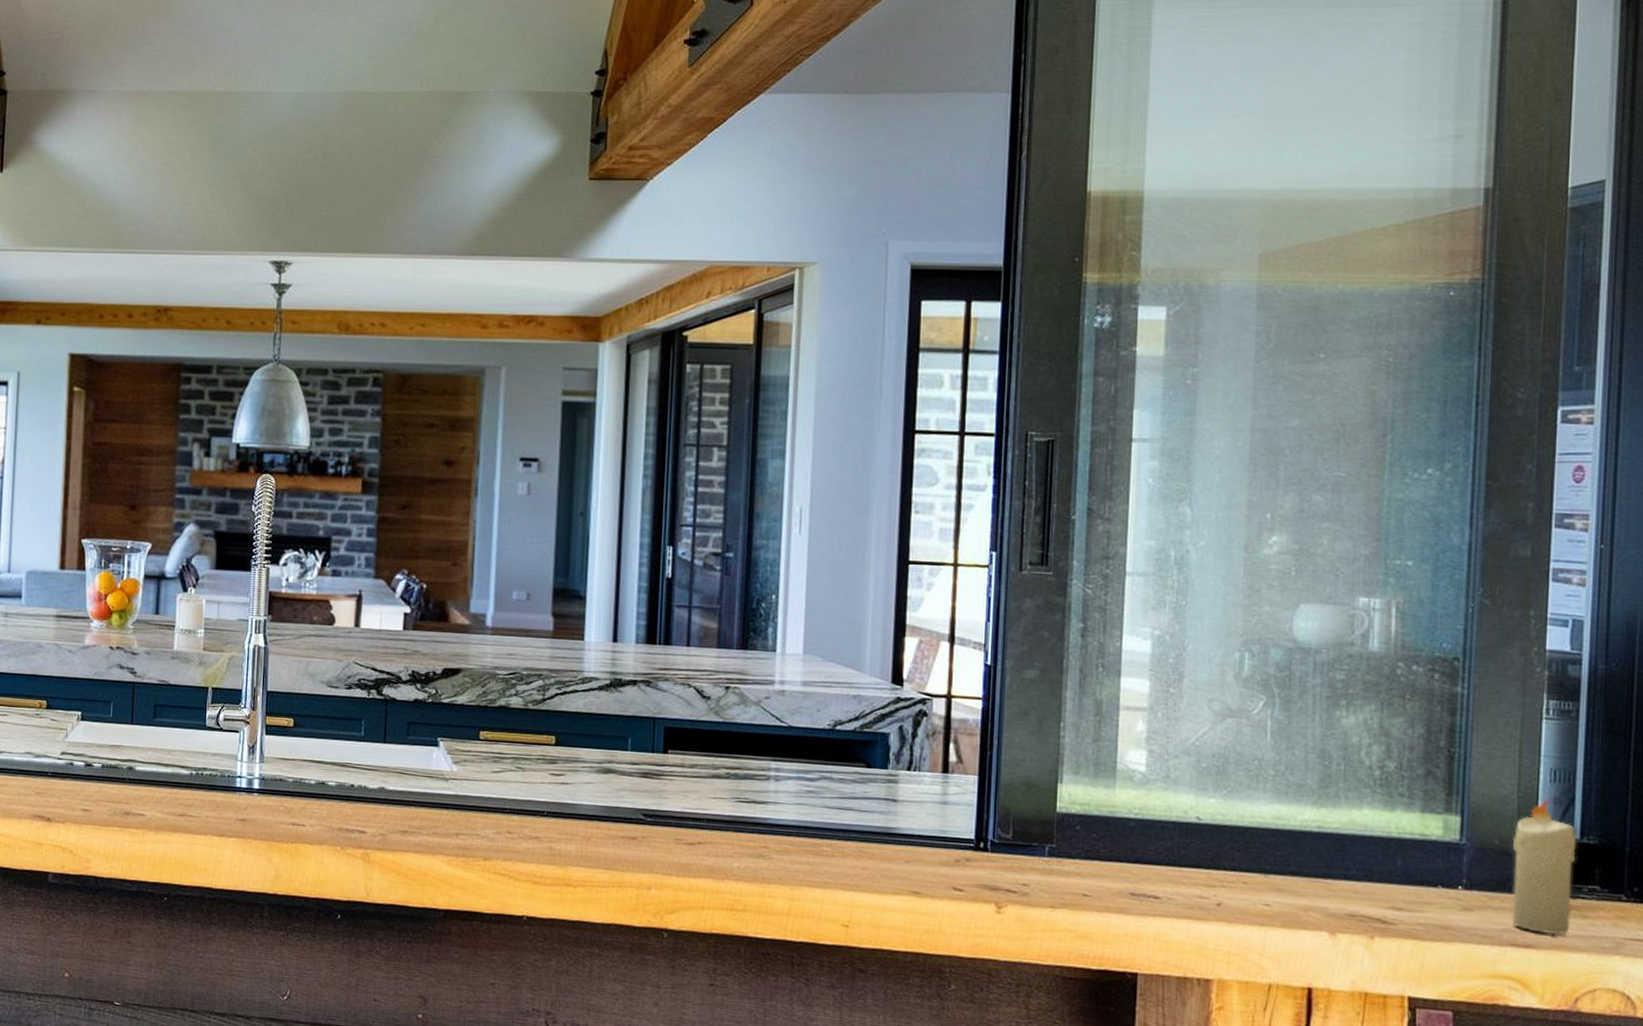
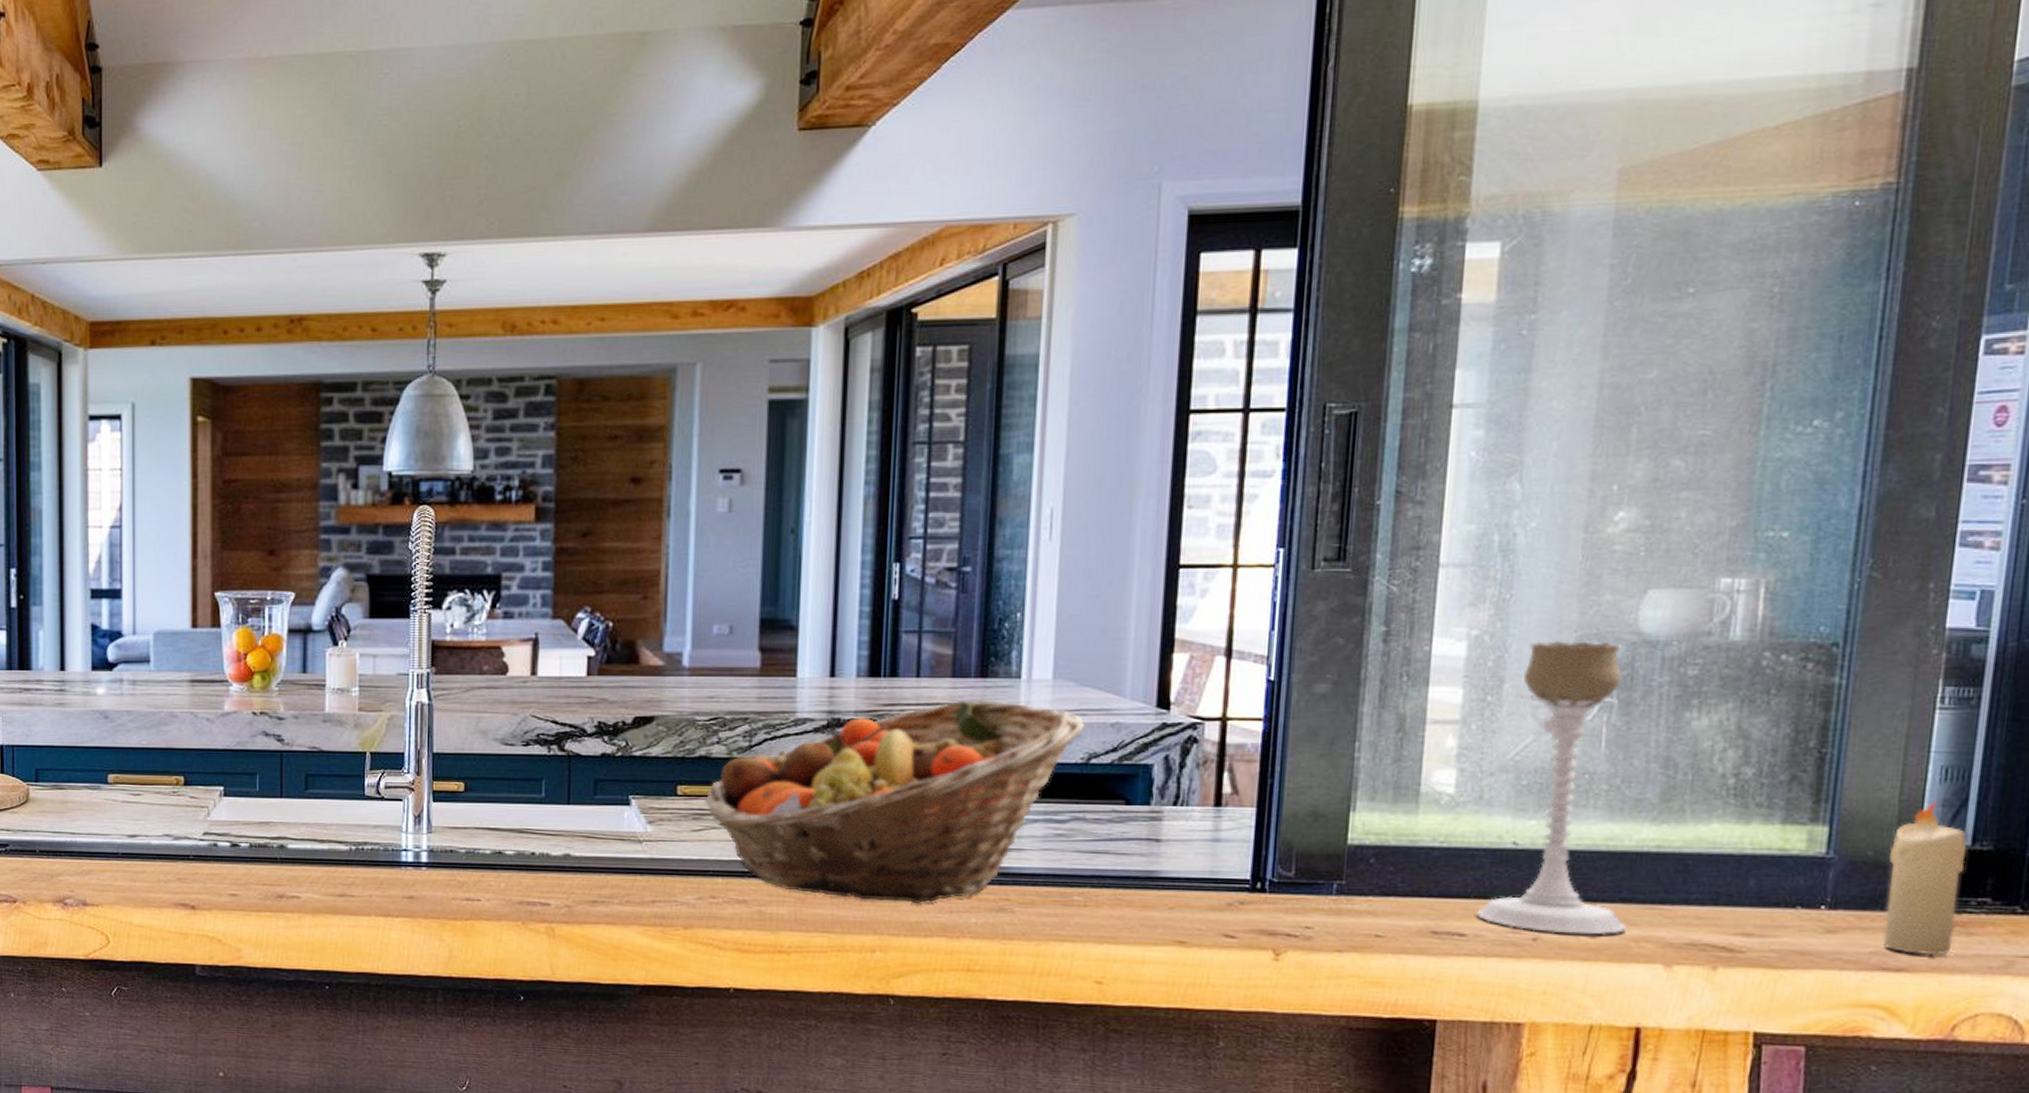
fruit basket: none [503,668,831,847] -> present [704,700,1084,903]
candle holder: none [1168,643,1295,904] -> present [1477,641,1626,935]

